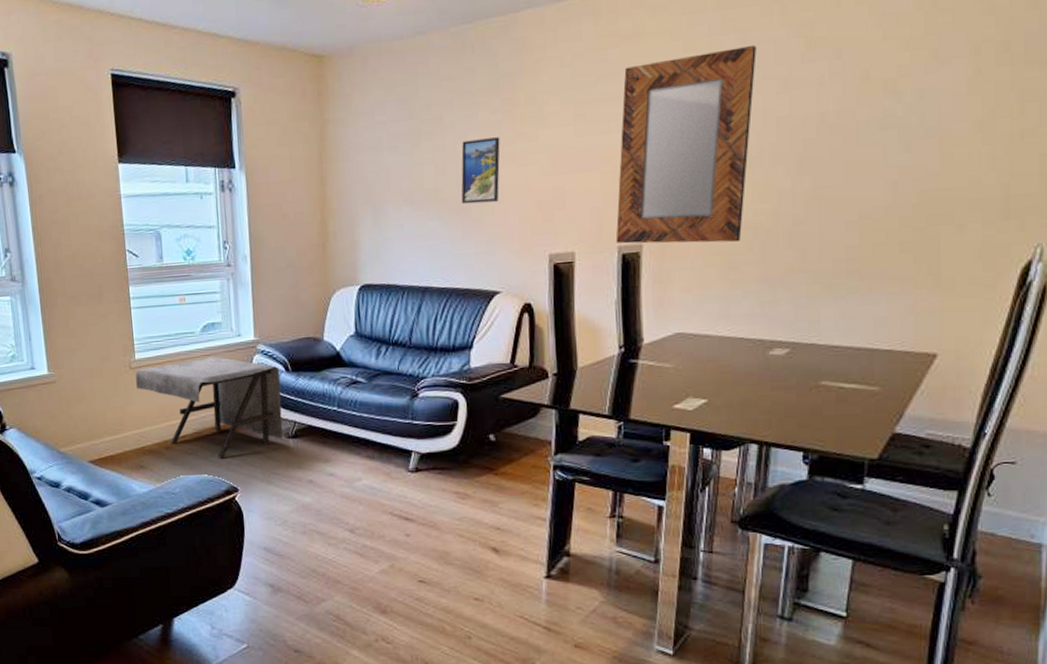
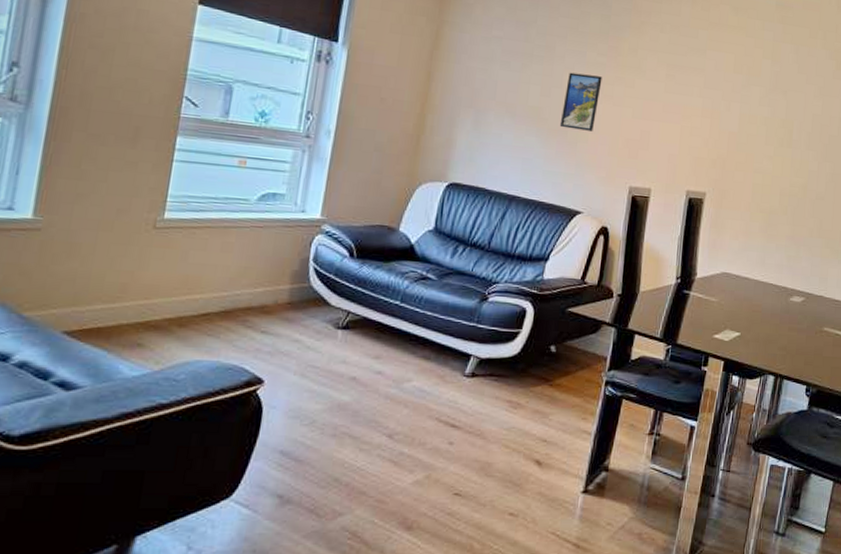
side table: present [135,357,283,459] -> none [155,229,343,344]
home mirror: present [615,44,757,244] -> none [685,47,804,205]

